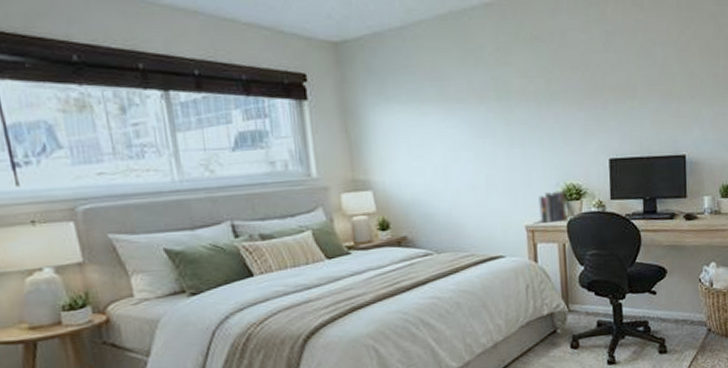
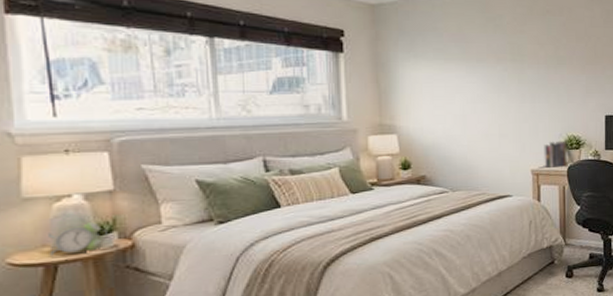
alarm clock: none [24,297,82,334] -> present [48,222,108,257]

